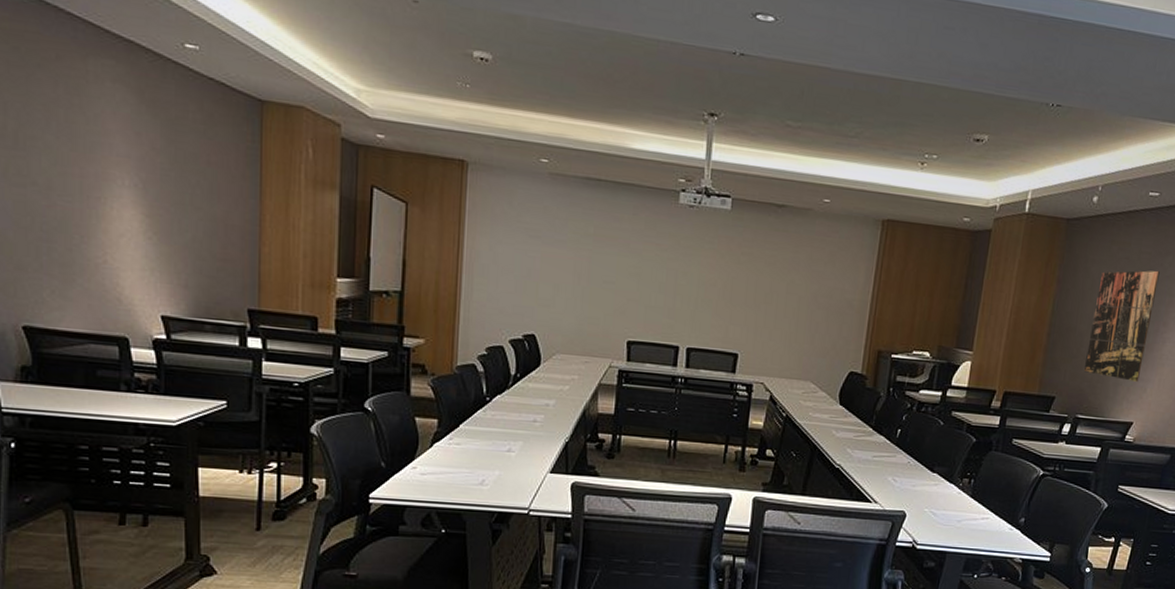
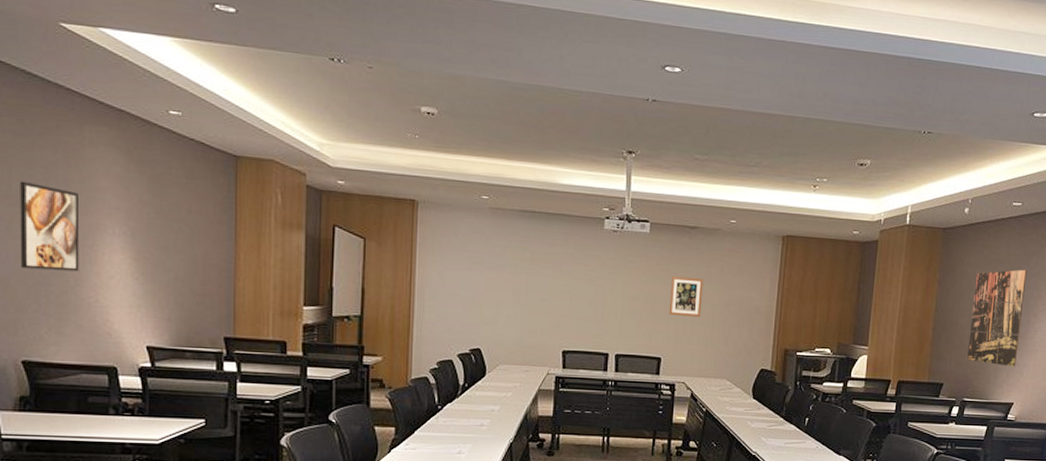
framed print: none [16,119,85,228] -> present [20,181,80,272]
wall art: none [749,260,790,309] -> present [669,275,703,317]

